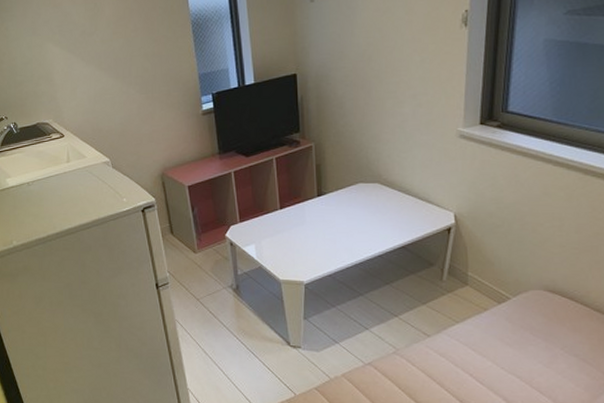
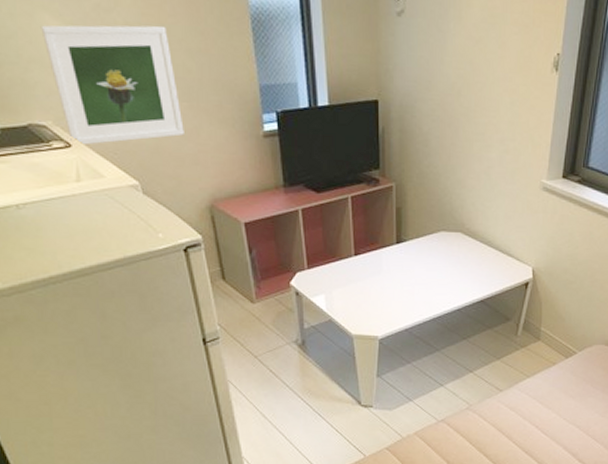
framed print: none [47,39,142,135] -> present [40,25,184,145]

